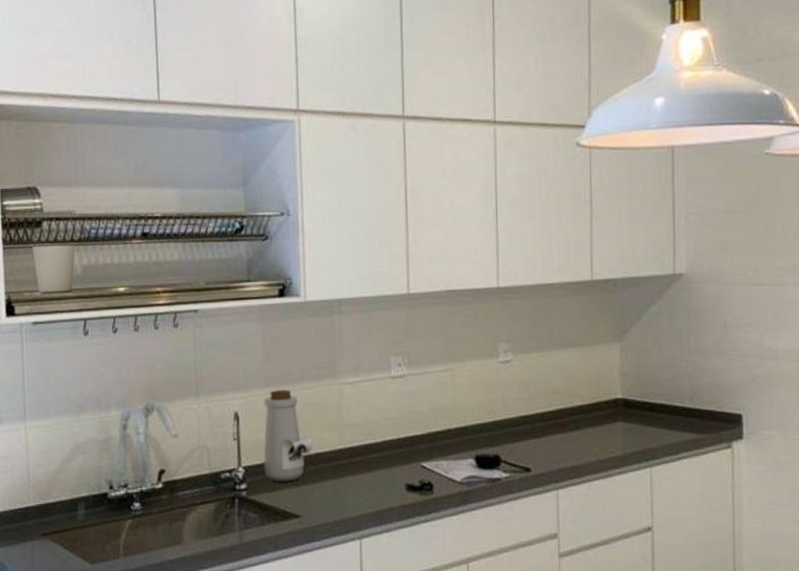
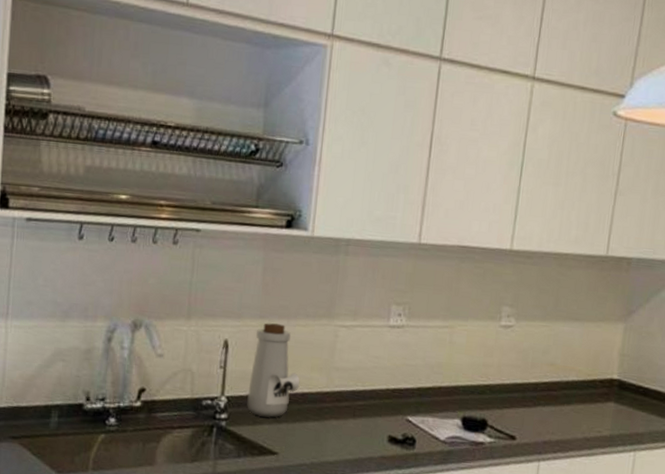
dixie cup: present [32,245,75,293] -> none [34,139,80,192]

